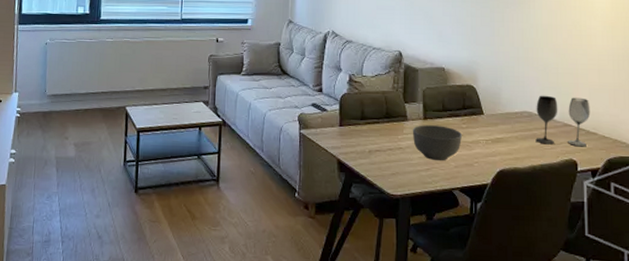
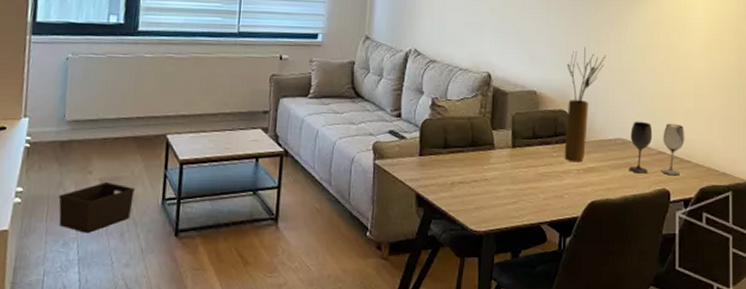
hamper: none [43,145,103,189] -> present [58,181,136,233]
bowl: present [412,125,463,161] -> none [499,154,553,193]
vase: none [472,26,510,134] -> present [564,46,607,162]

